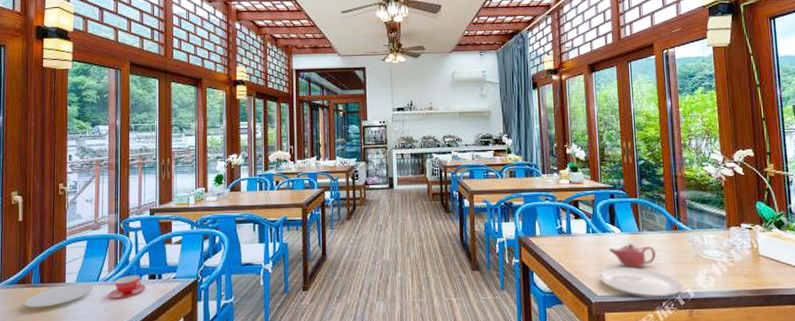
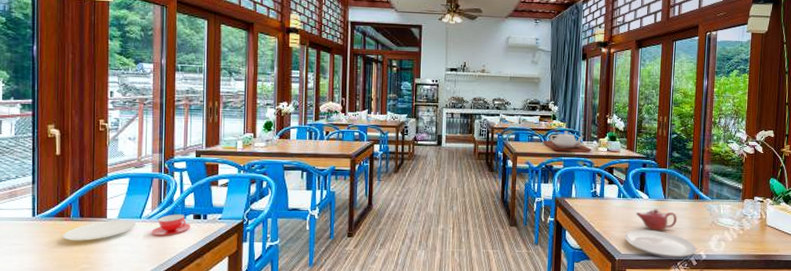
tea set: none [499,164,553,187] -> present [542,131,592,153]

